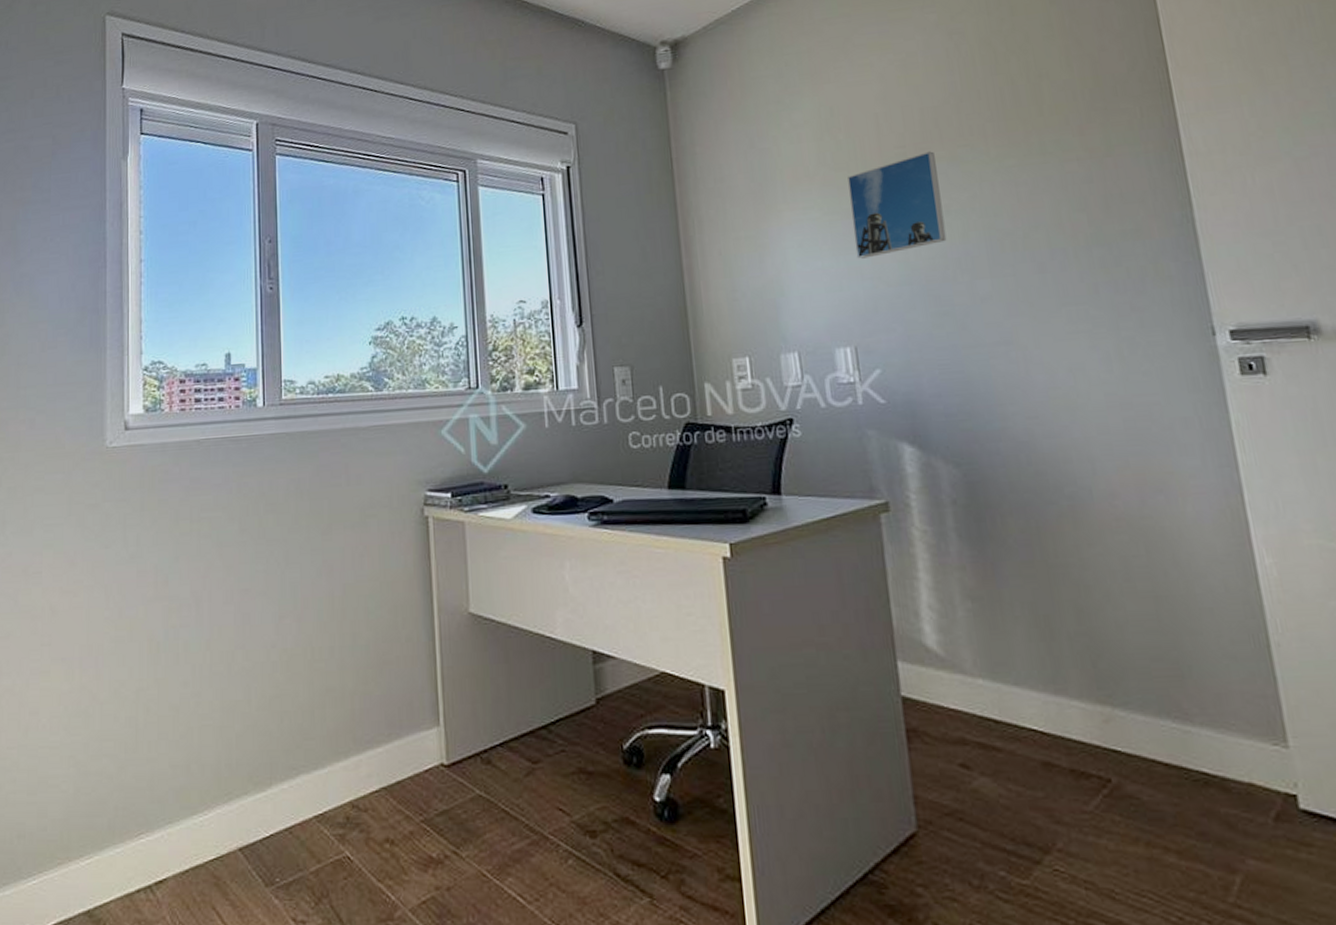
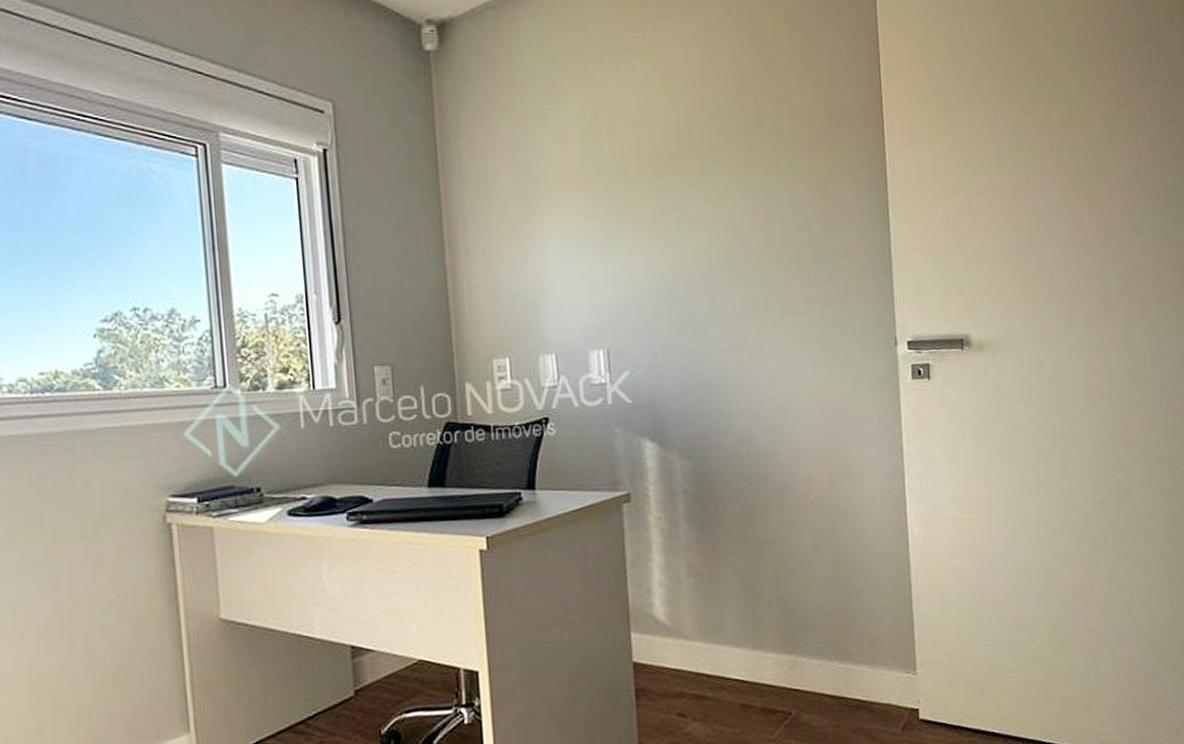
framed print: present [848,151,947,259] -> none [608,163,693,265]

